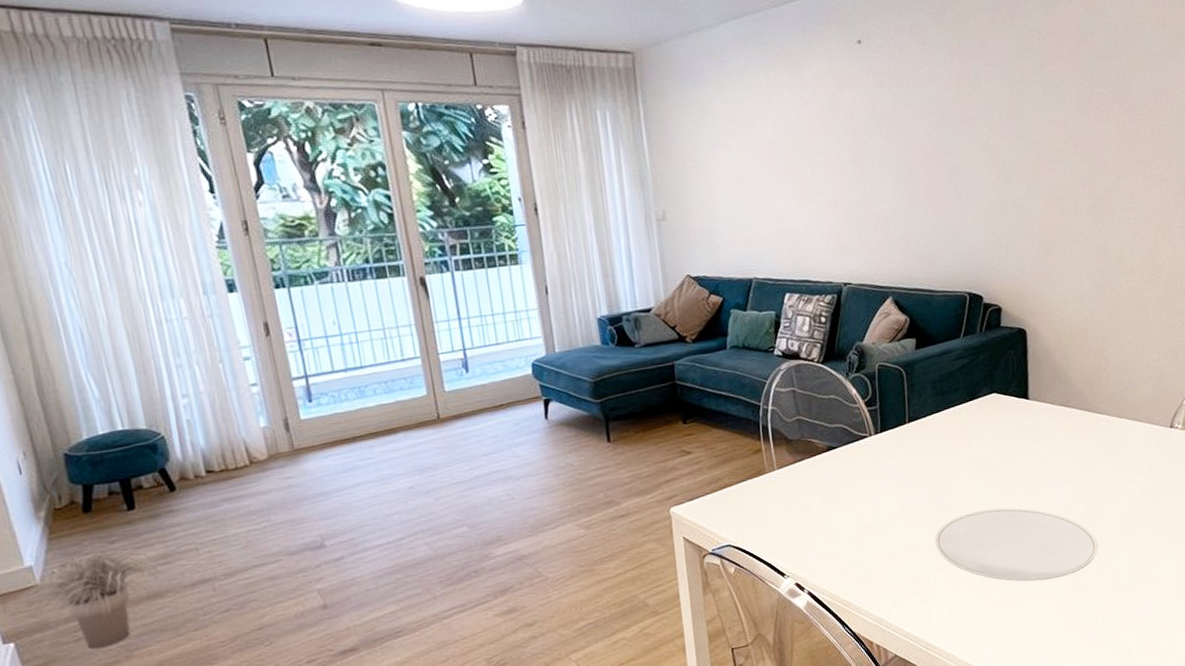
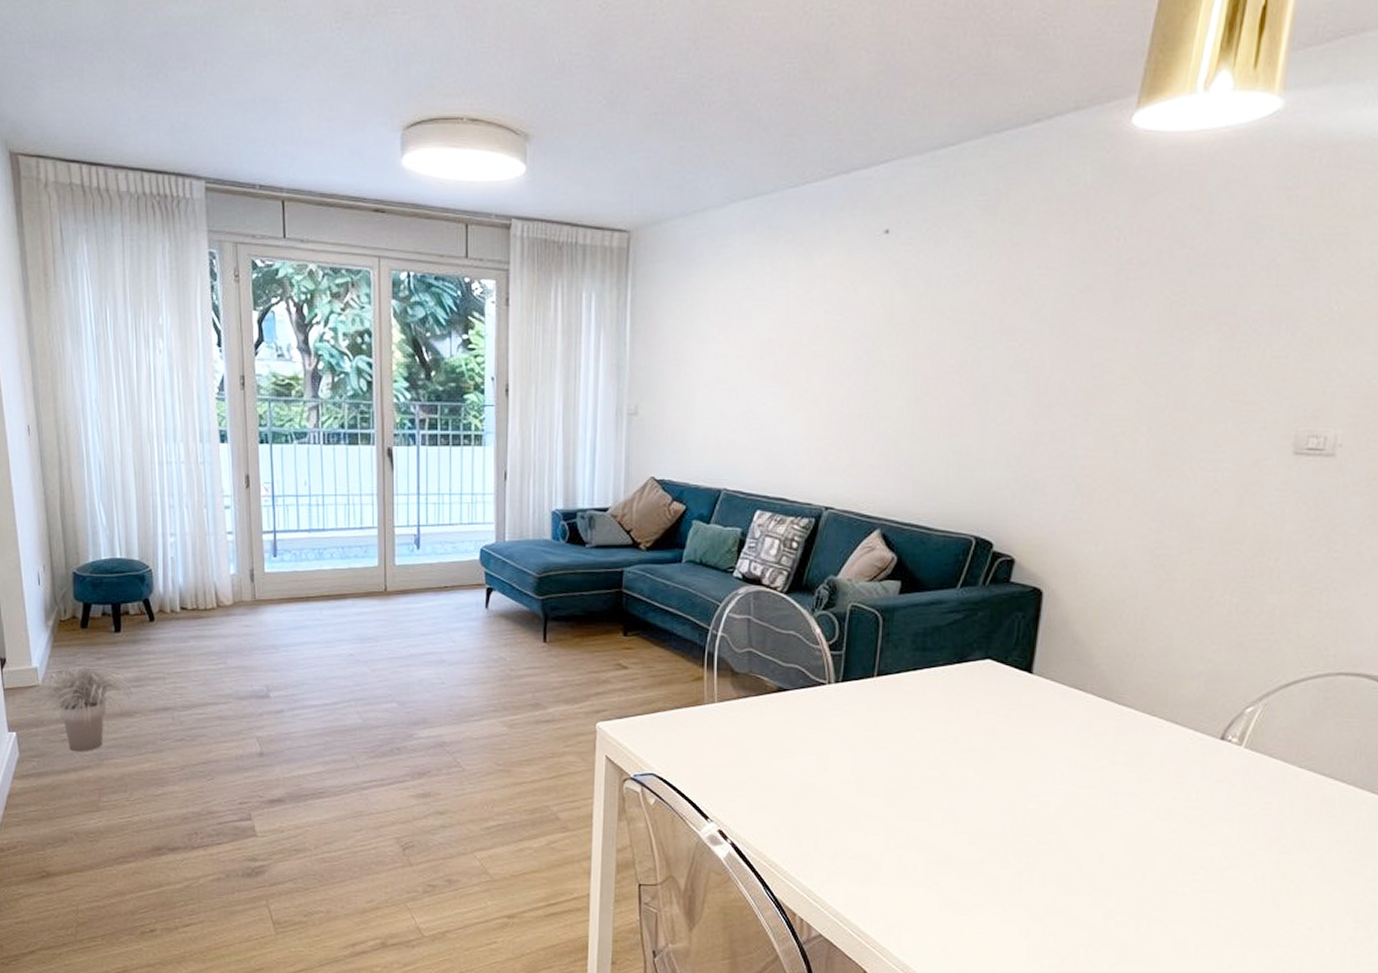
plate: present [935,508,1098,582] -> none [887,793,1095,892]

